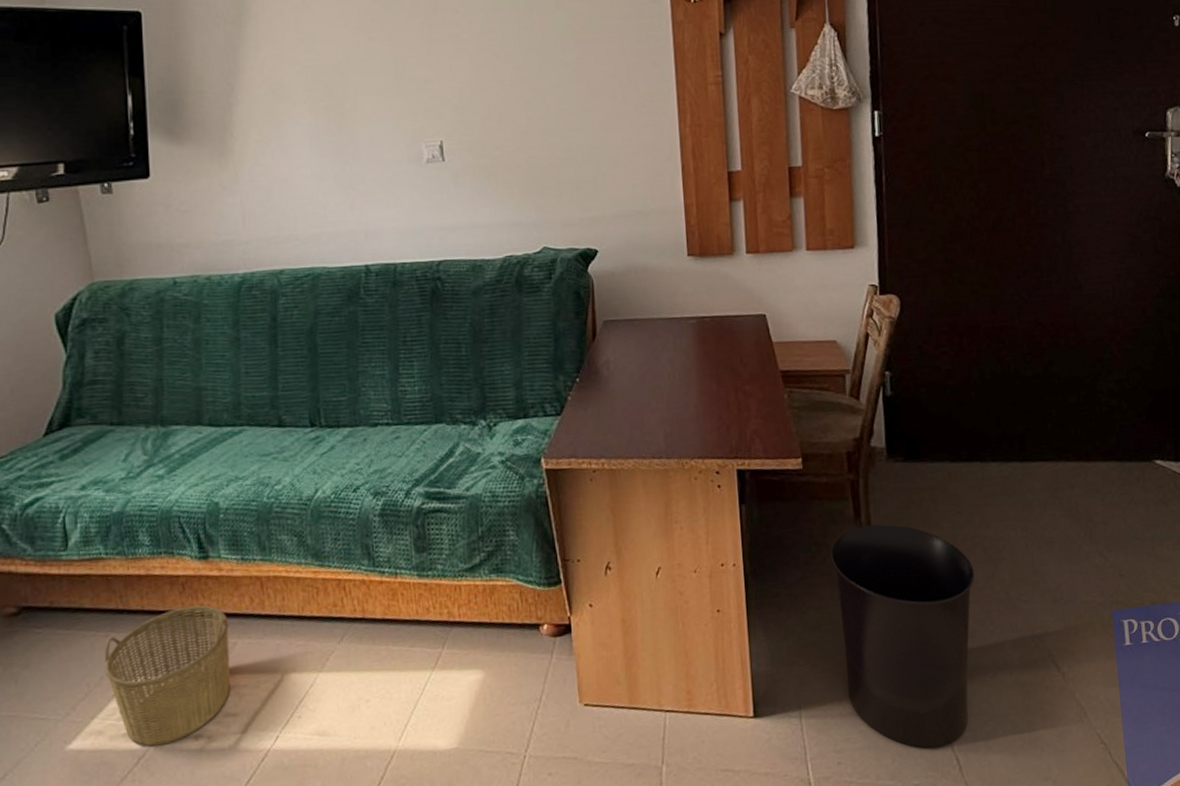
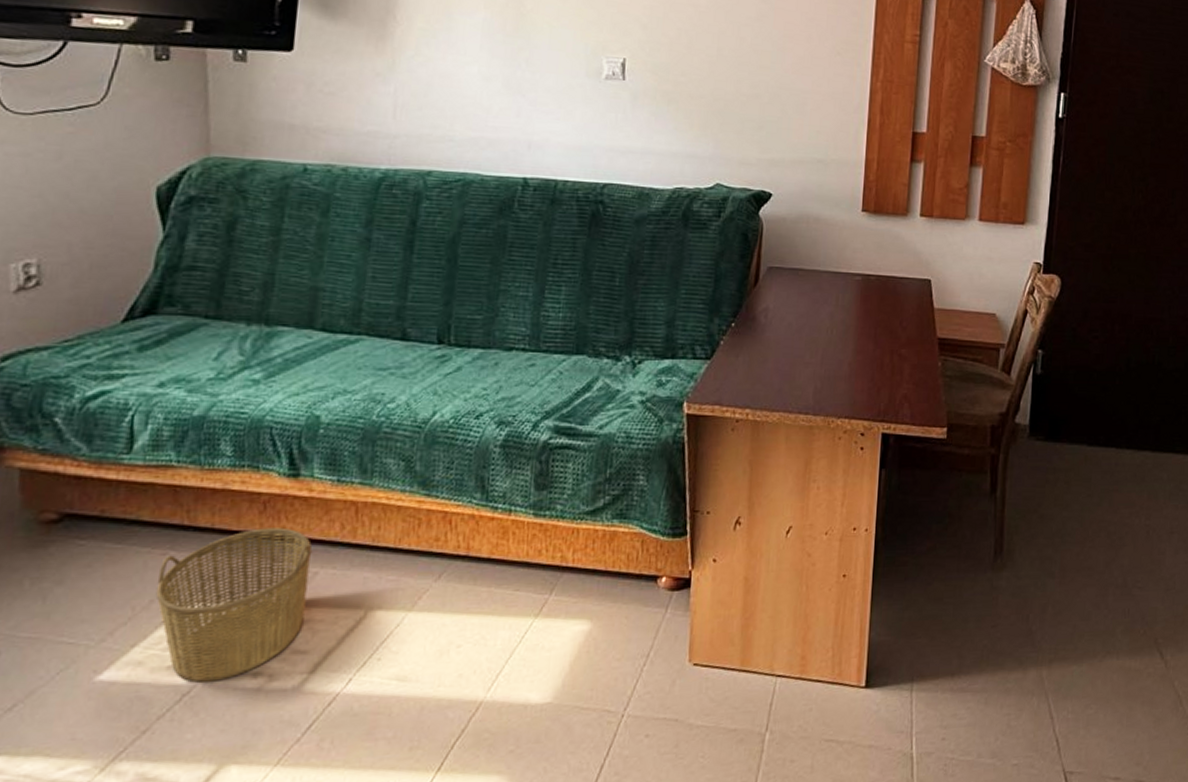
waste bin: present [830,524,975,748] -> none [961,501,1096,728]

